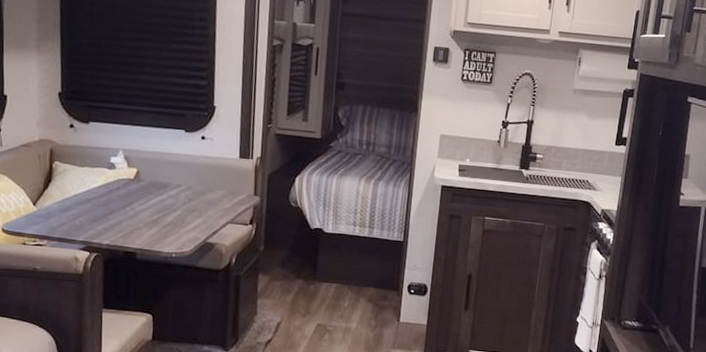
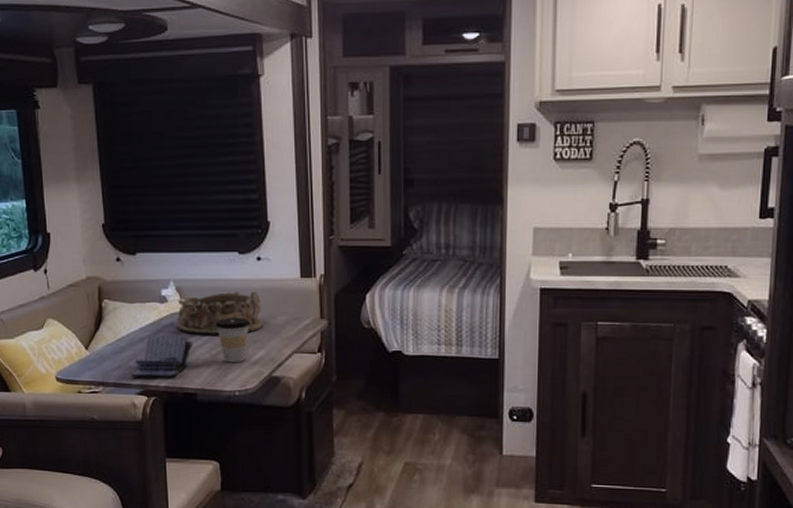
book: none [73,197,137,237] -> present [129,334,193,379]
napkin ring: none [122,164,203,202] -> present [176,291,264,335]
coffee cup: none [158,187,191,228] -> present [215,317,251,363]

